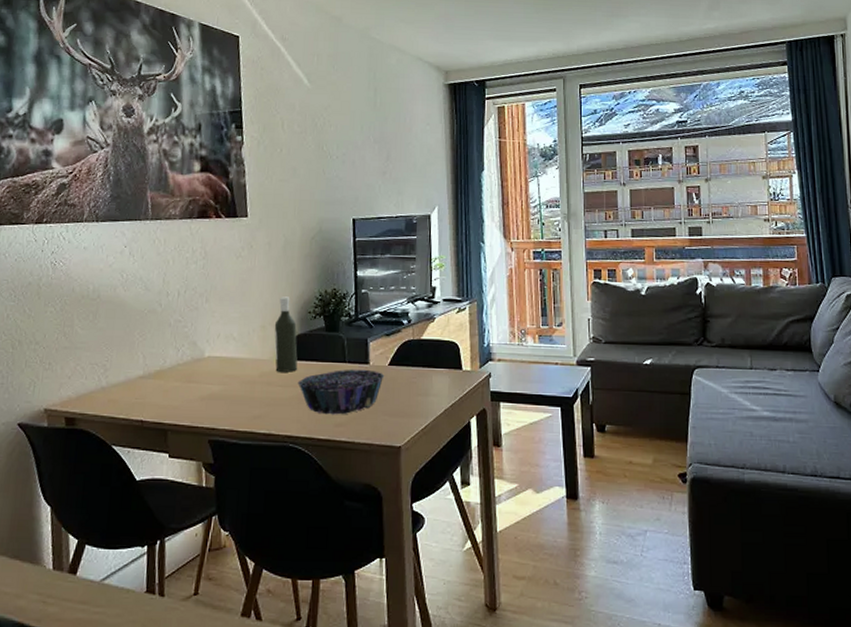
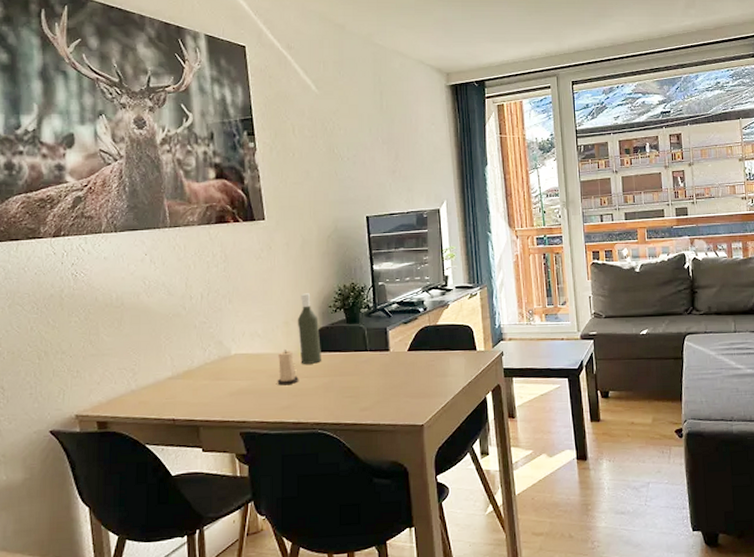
candle: none [250,355,273,393] -> present [277,349,299,386]
decorative bowl: present [297,369,385,415] -> none [322,356,405,401]

